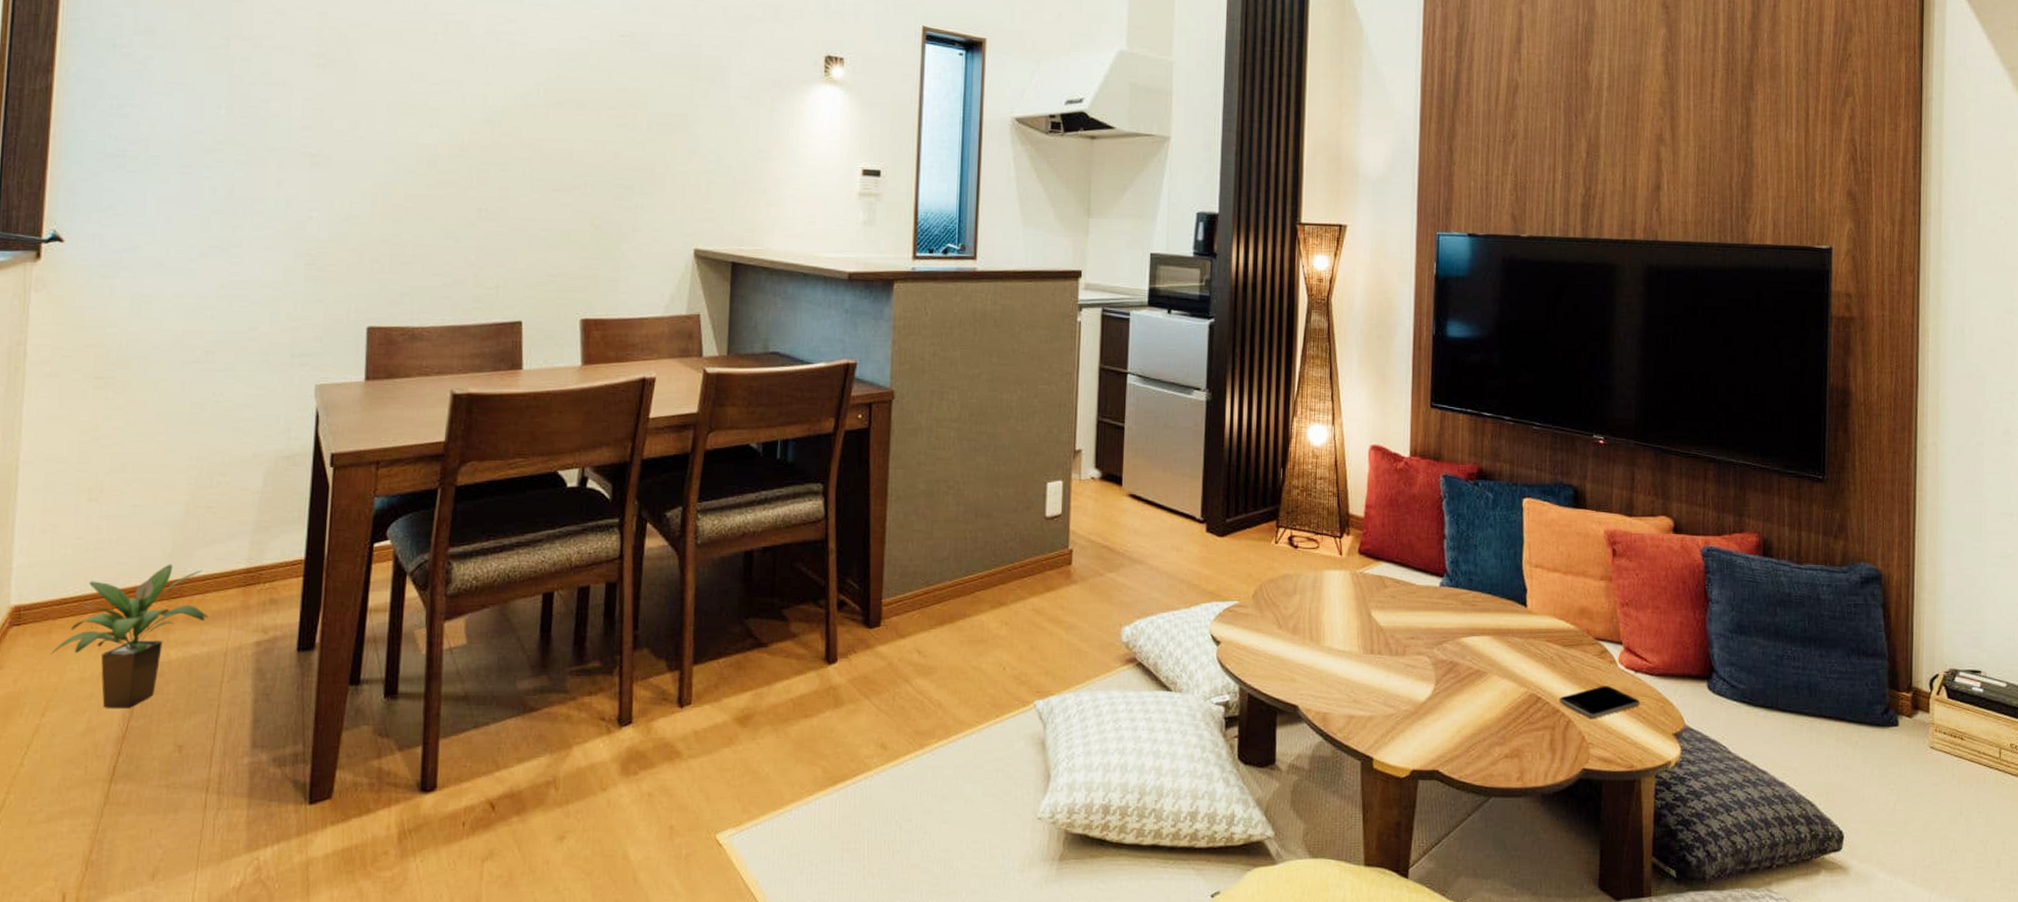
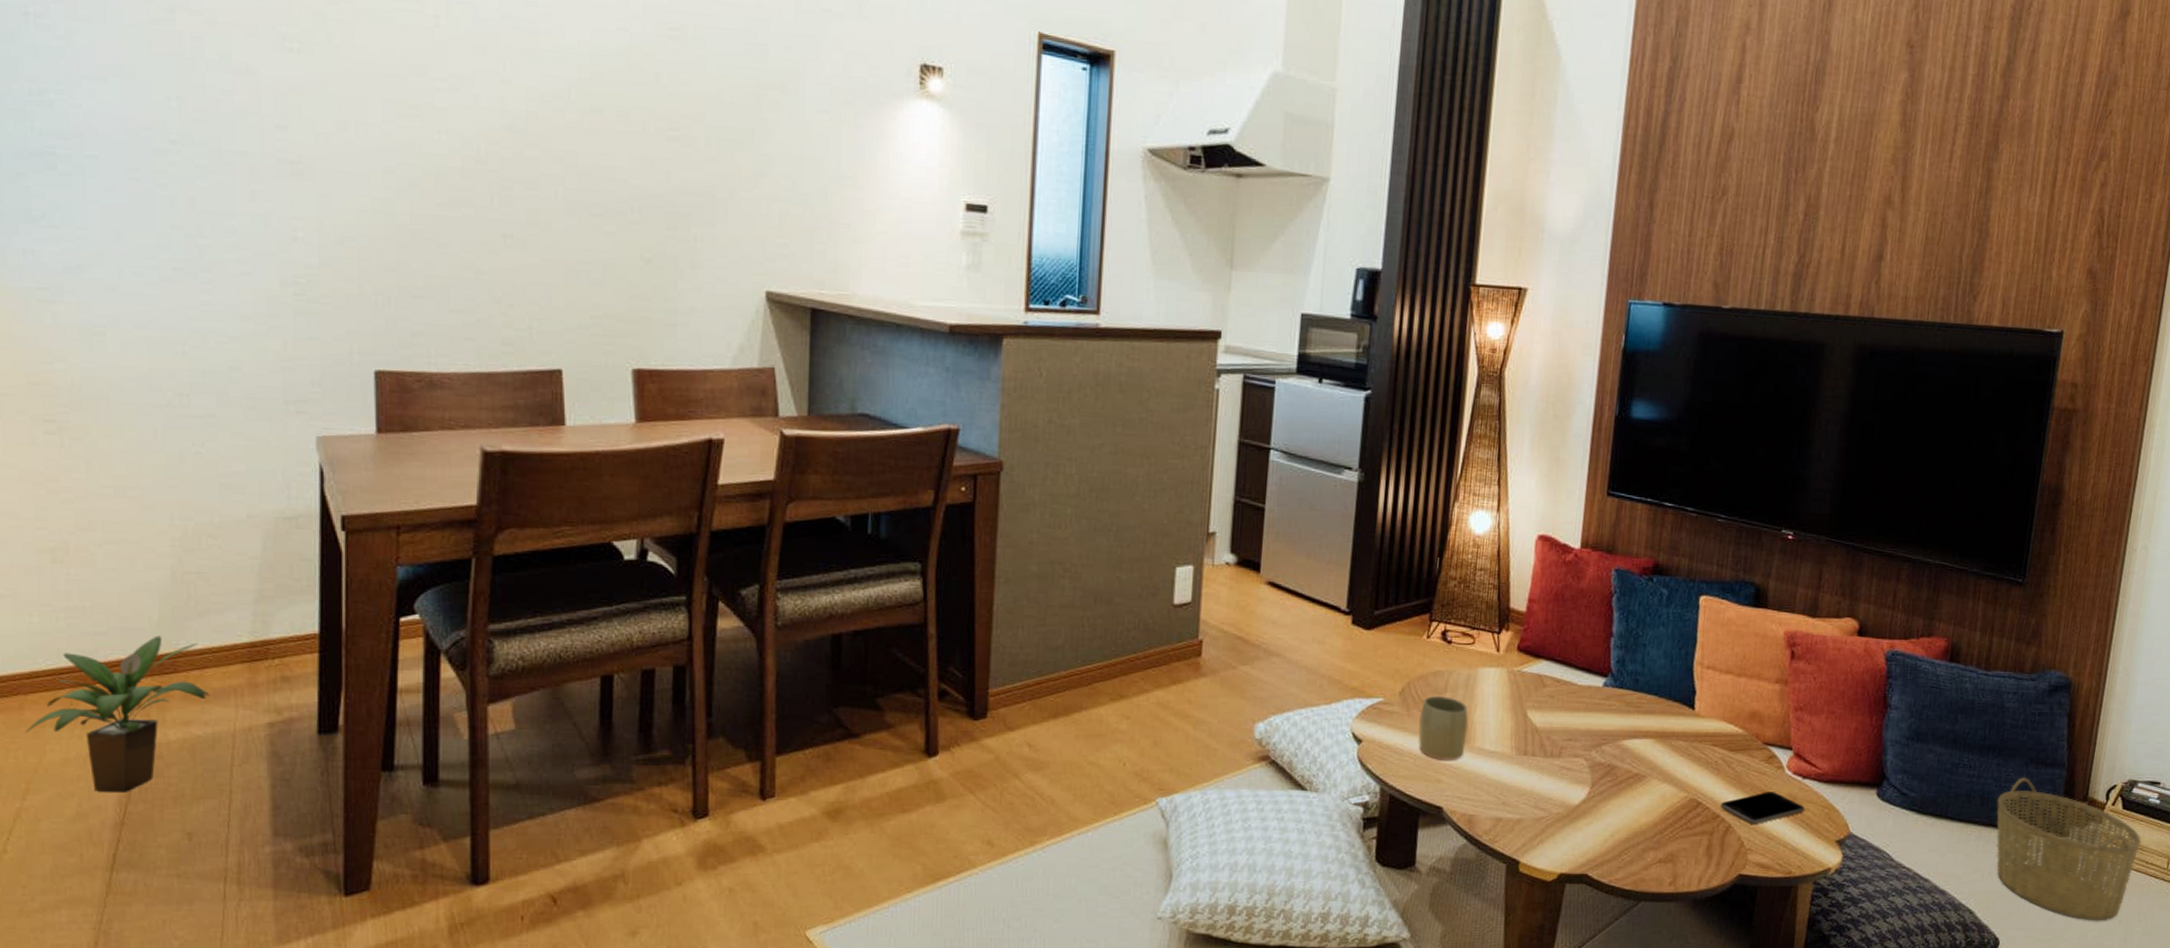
mug: none [1272,598,1318,660] -> present [1418,696,1469,760]
basket: none [1824,668,1971,813] -> present [1996,777,2142,921]

